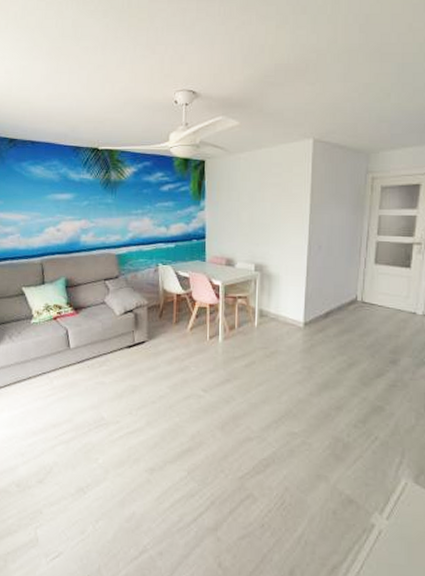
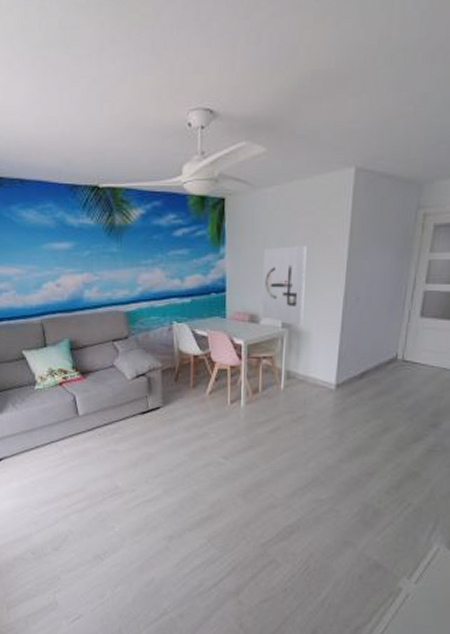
wall art: none [236,201,275,270] -> present [261,246,307,326]

